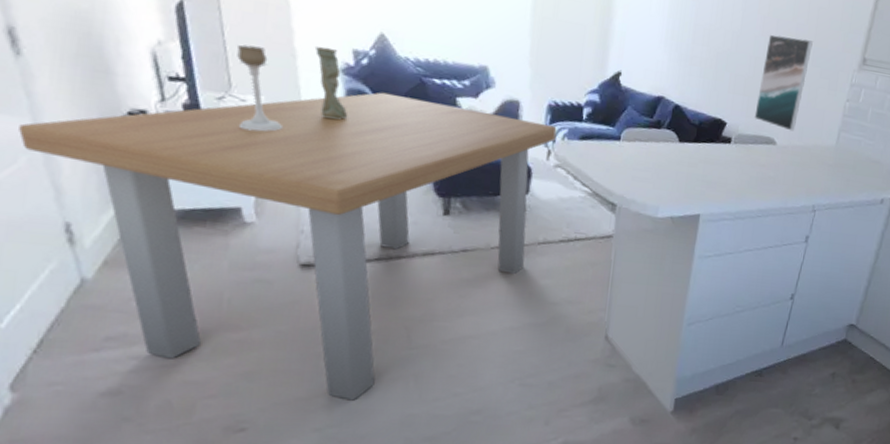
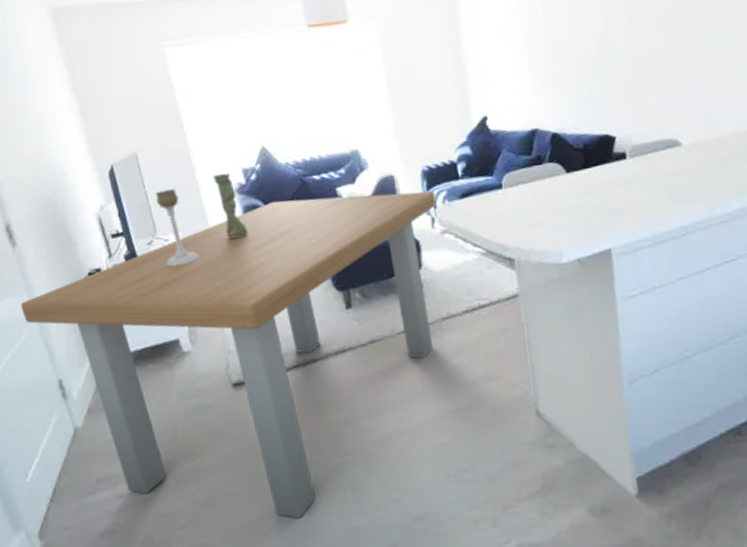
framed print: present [754,34,813,132] -> none [639,15,701,126]

